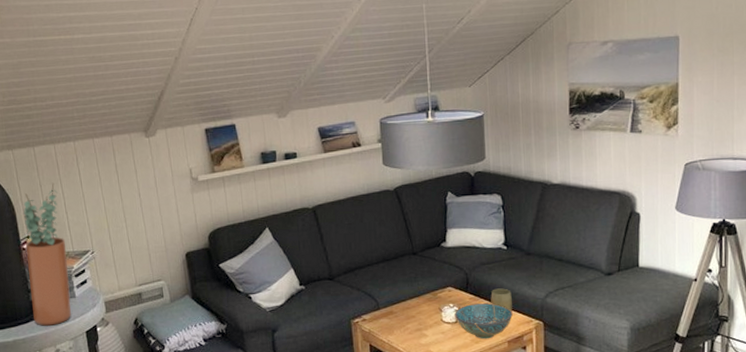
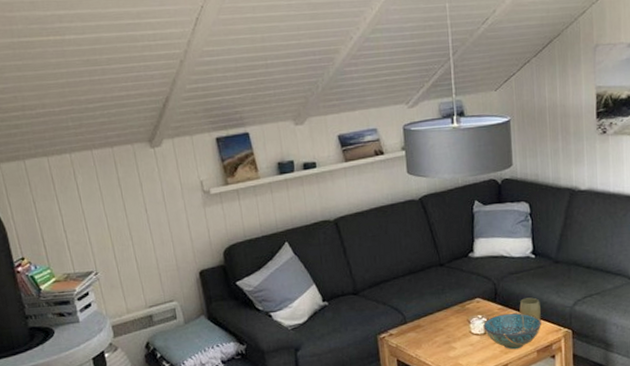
vase: present [23,182,72,326] -> none [15,198,76,354]

